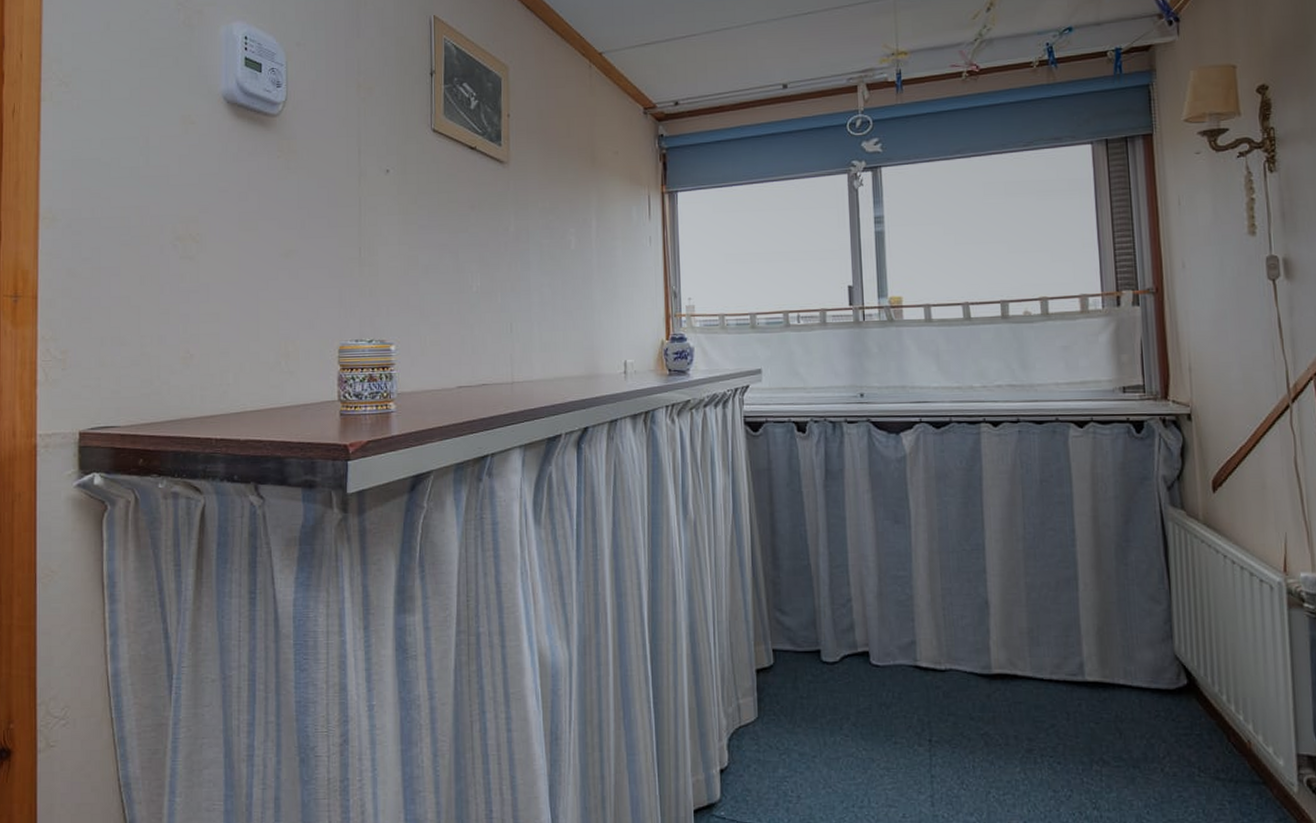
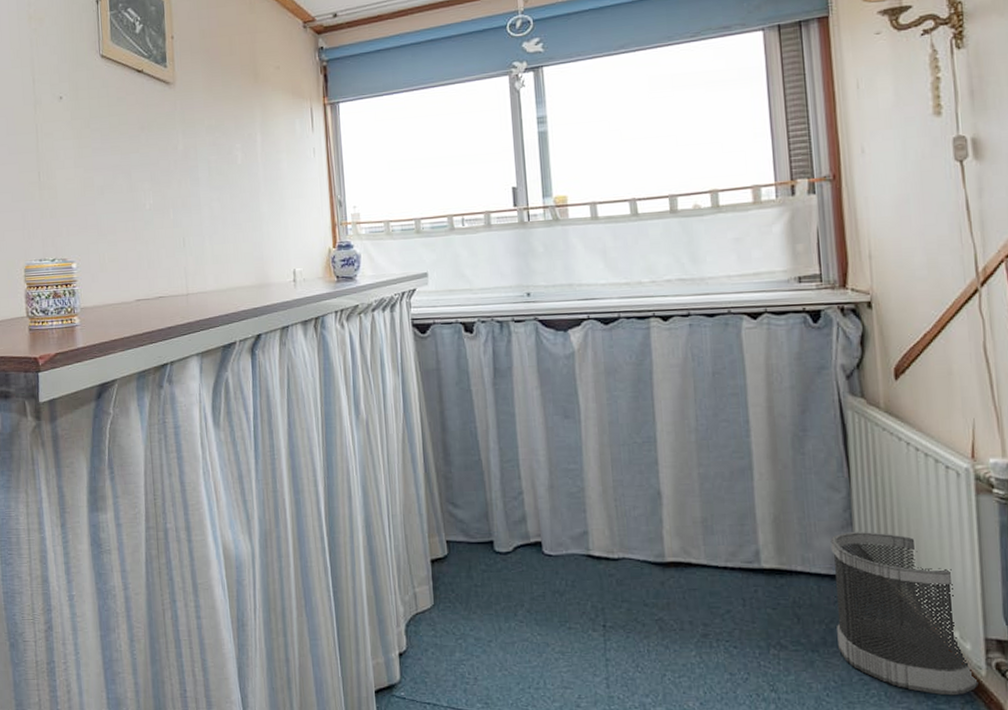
wastebasket: none [1151,644,1291,813] -> present [830,531,979,696]

